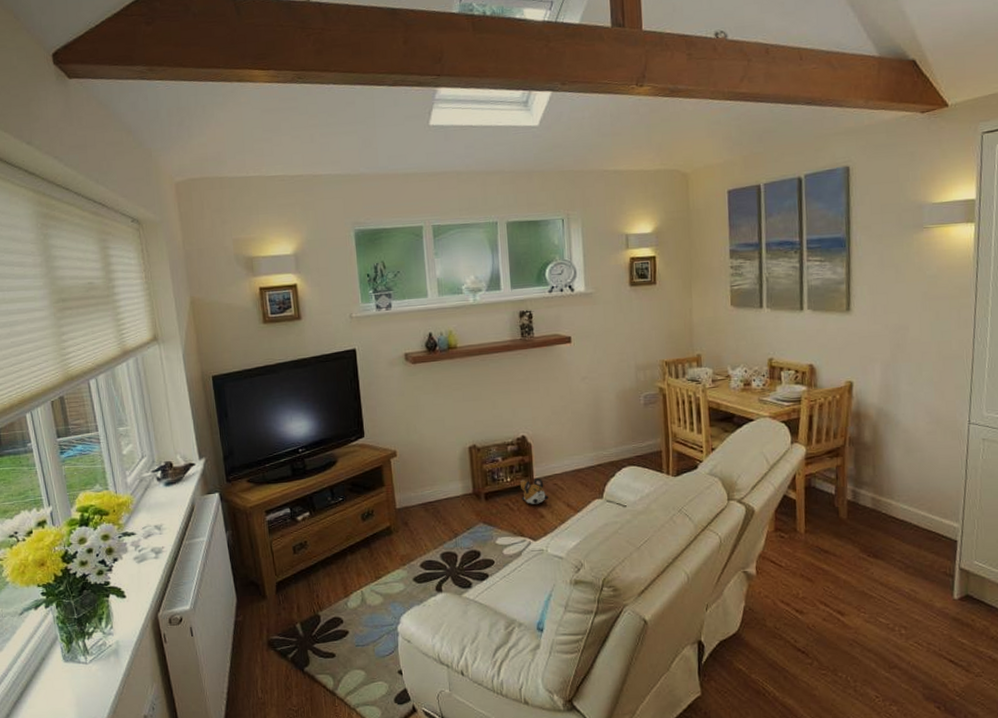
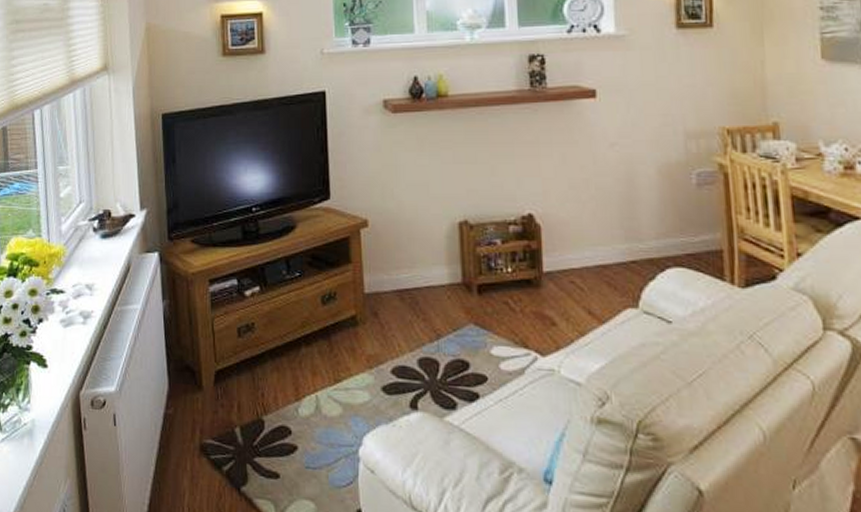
plush toy: present [519,478,549,504] -> none [524,272,563,307]

